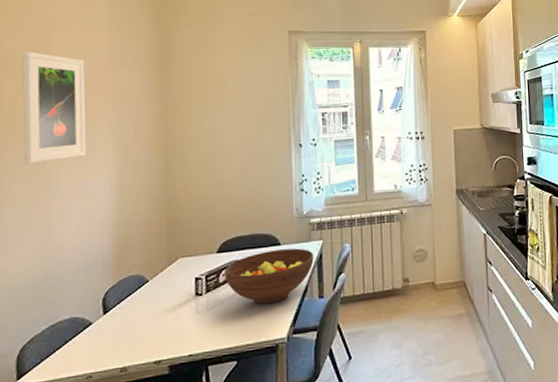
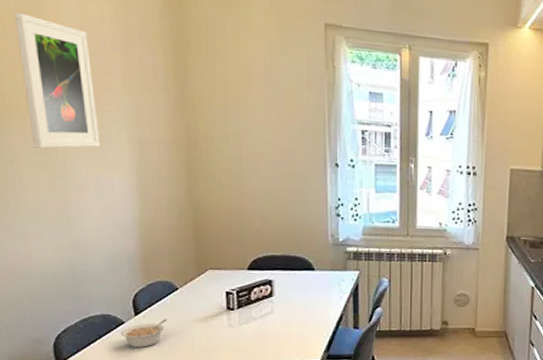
legume: none [87,314,135,349] -> present [120,319,167,348]
fruit bowl: present [225,248,314,305] -> none [256,274,349,327]

